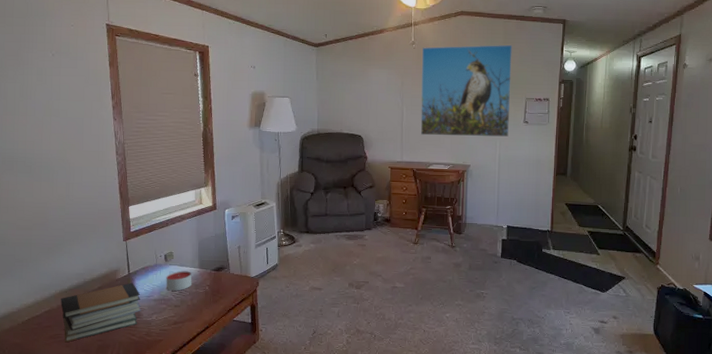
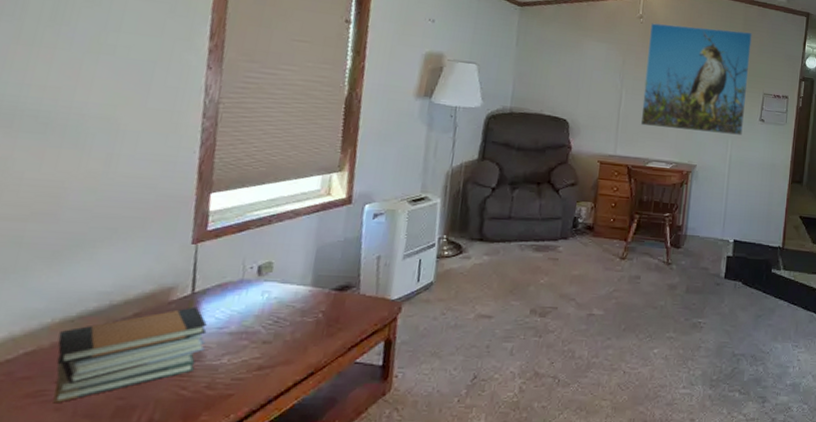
candle: present [166,271,192,291] -> none [253,289,299,320]

